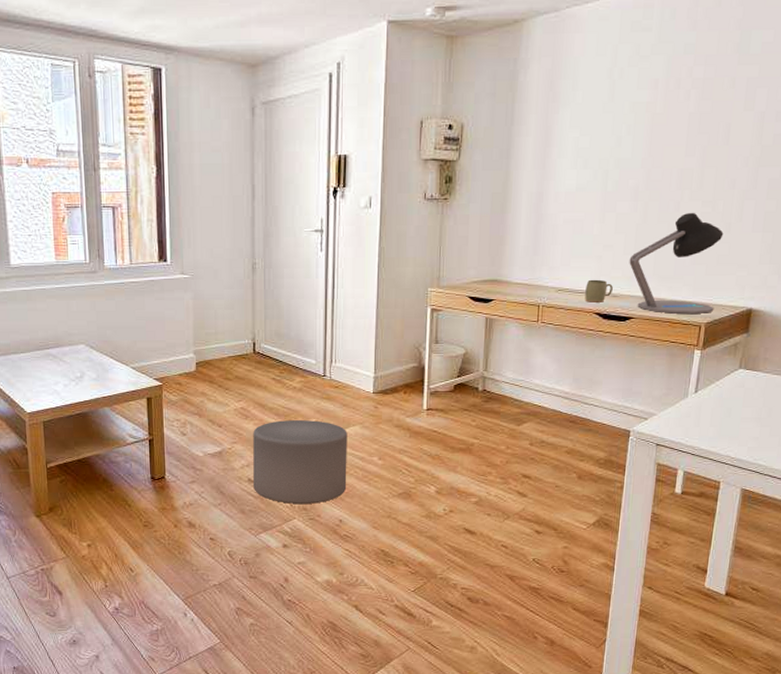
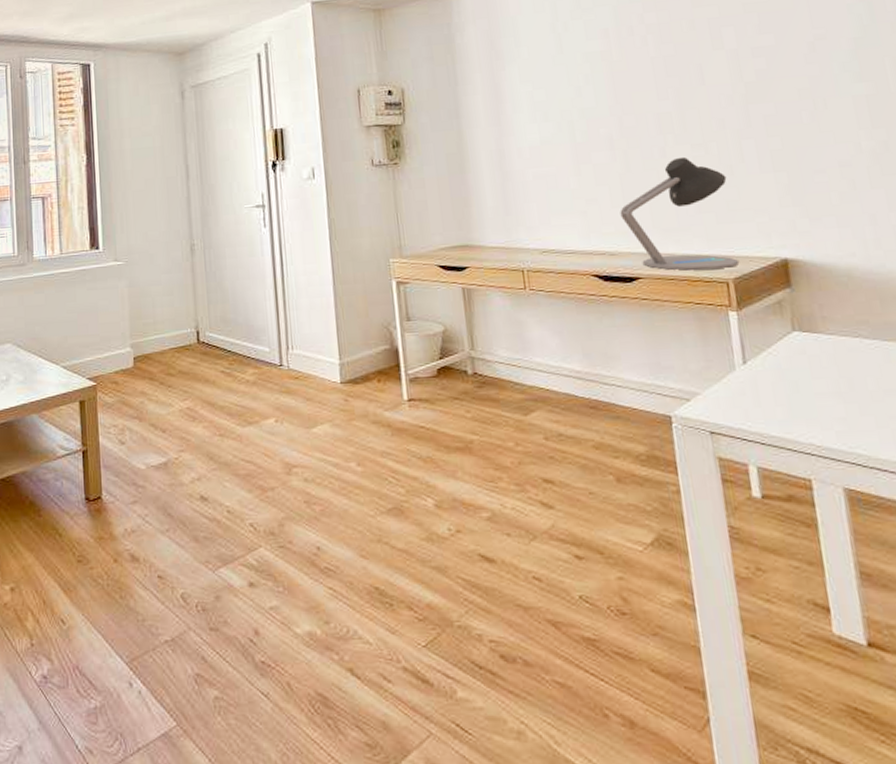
pouf: present [253,420,348,504] -> none [203,419,322,527]
mug: present [585,279,613,302] -> none [574,236,608,264]

